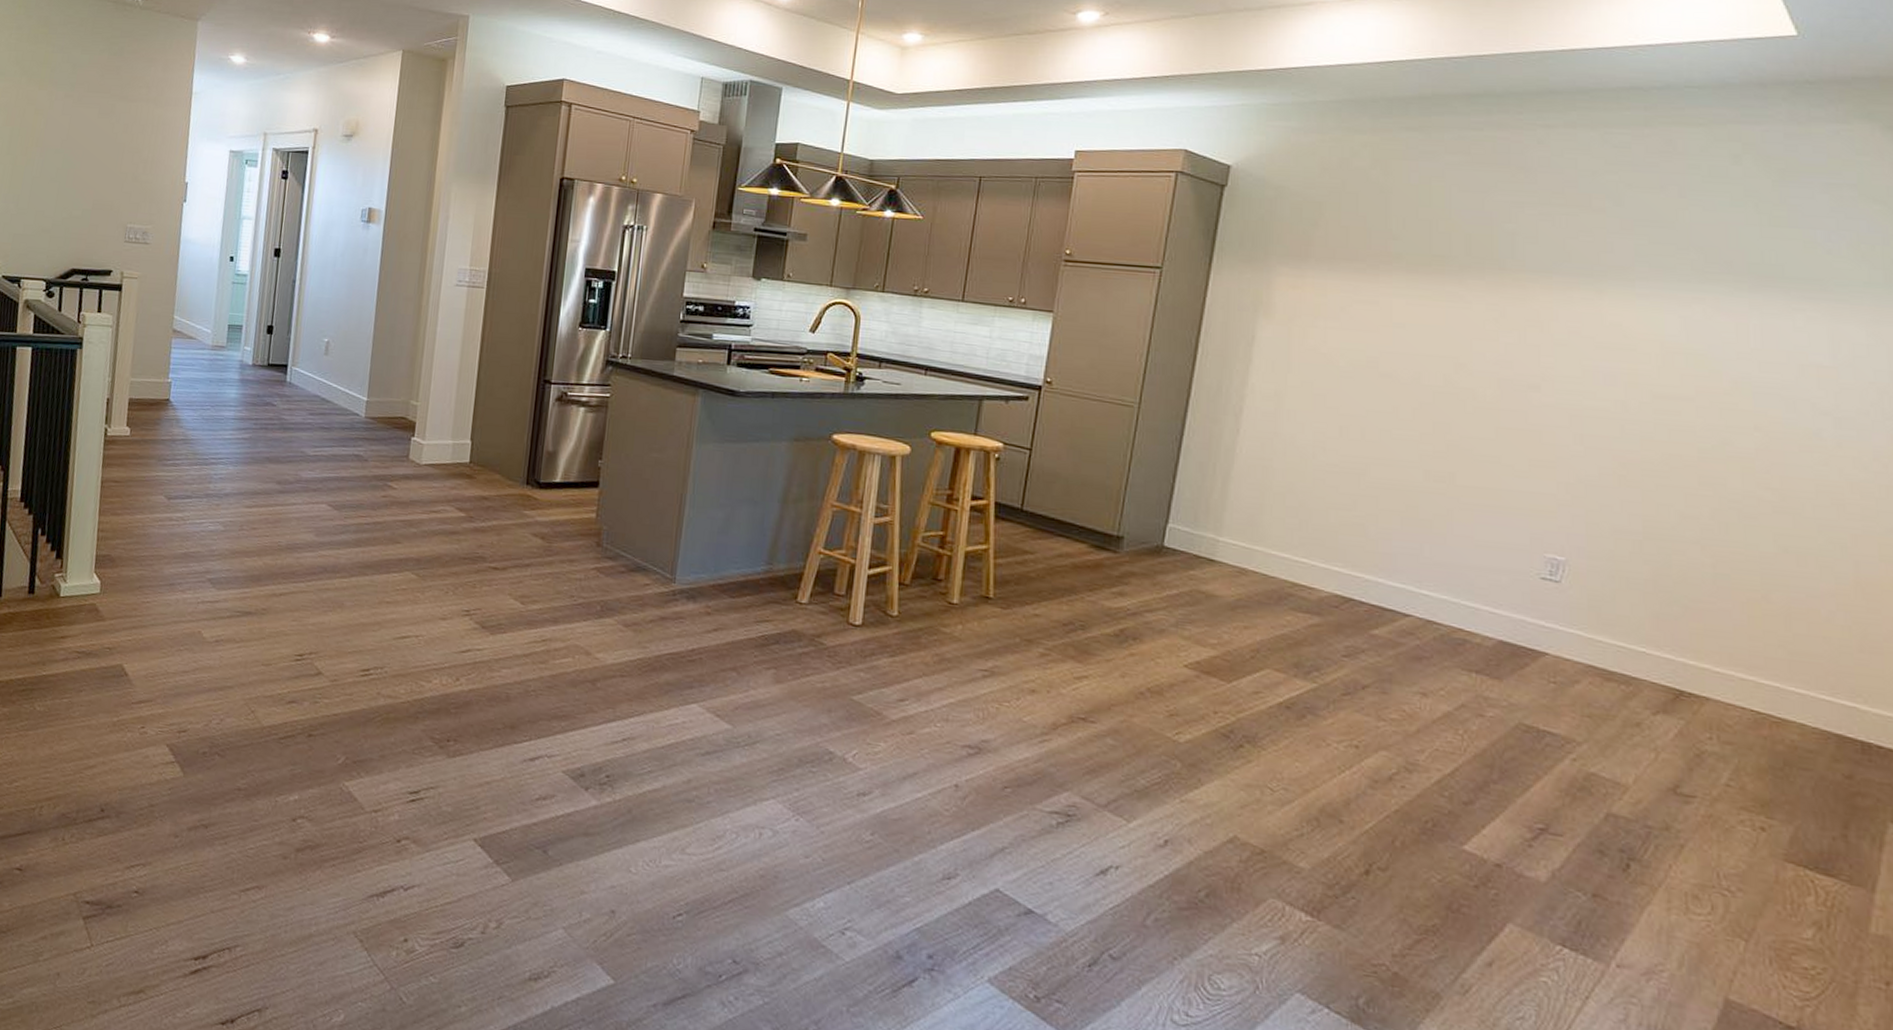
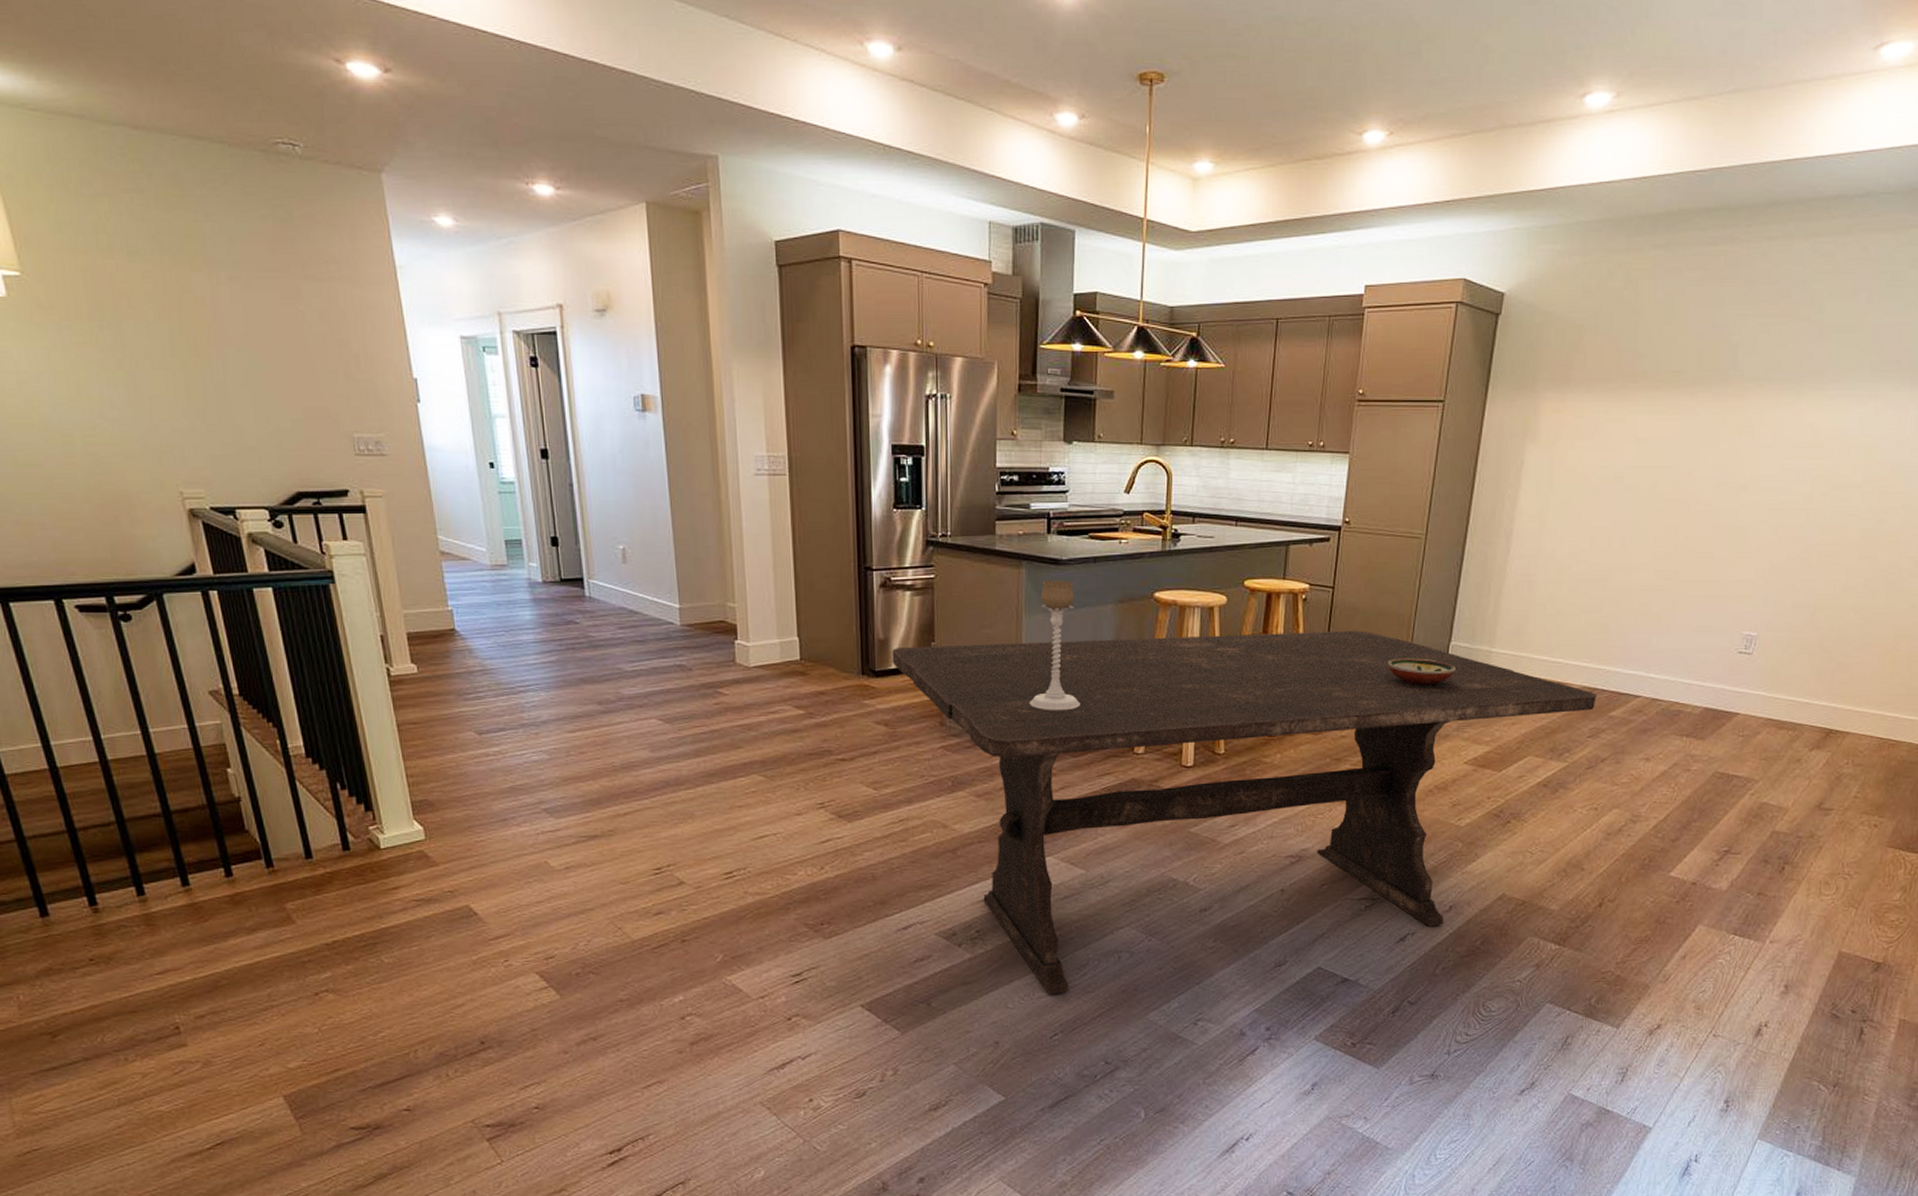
dining table: none [557,461,1353,866] -> present [892,630,1597,994]
candle holder: none [690,410,750,547] -> present [1028,580,1080,711]
decorative bowl: none [1091,534,1174,570] -> present [1387,658,1456,685]

